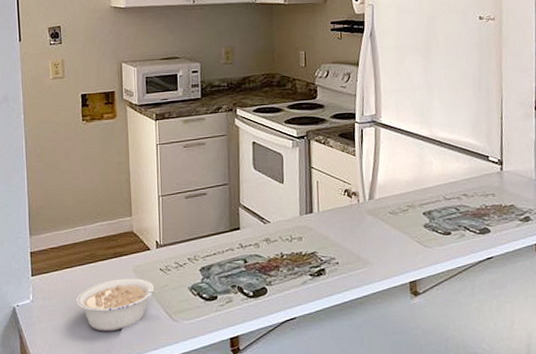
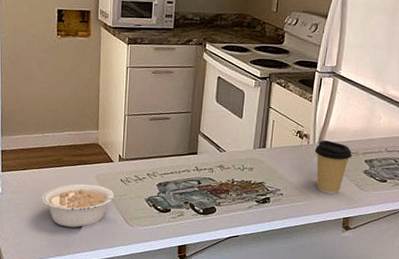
coffee cup: none [366,195,408,256] -> present [314,140,352,194]

